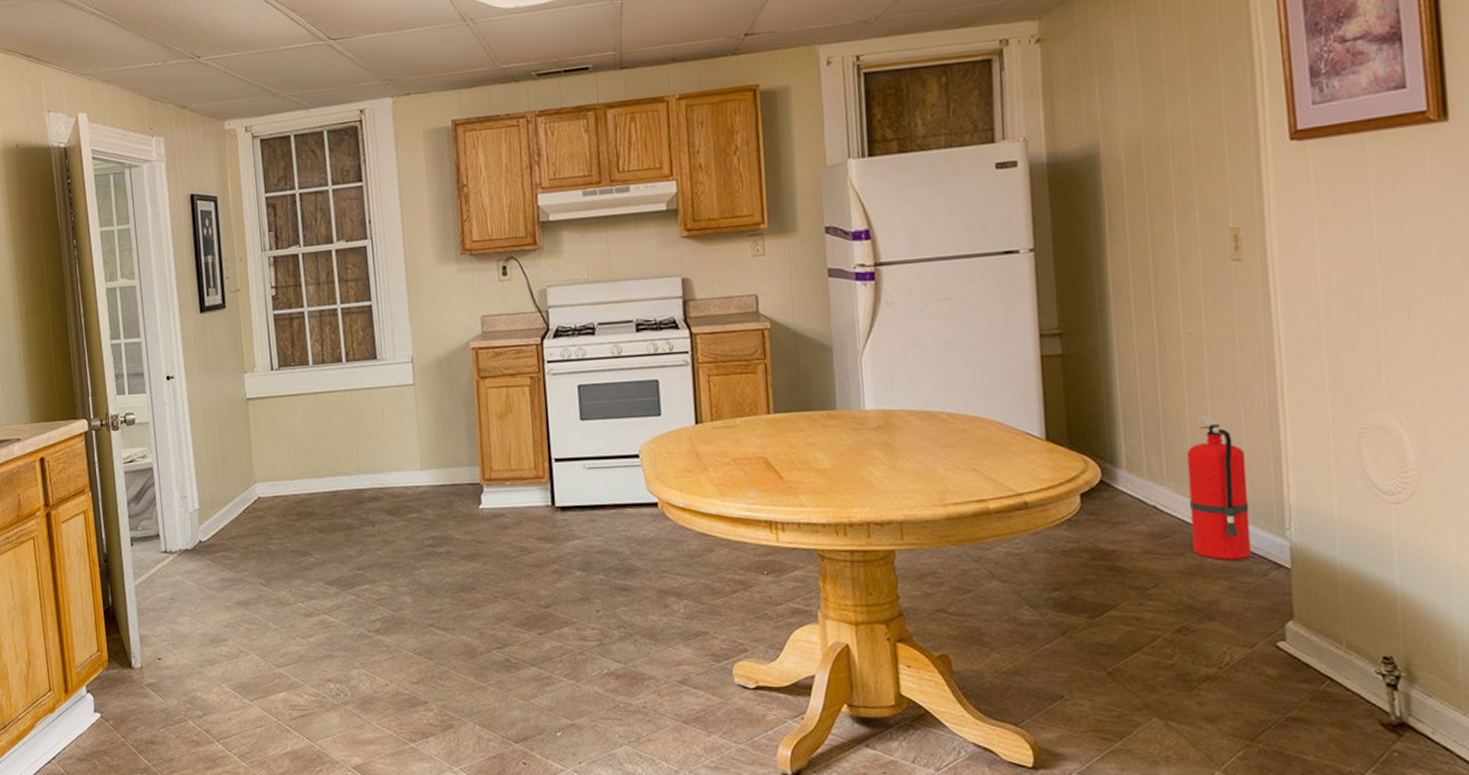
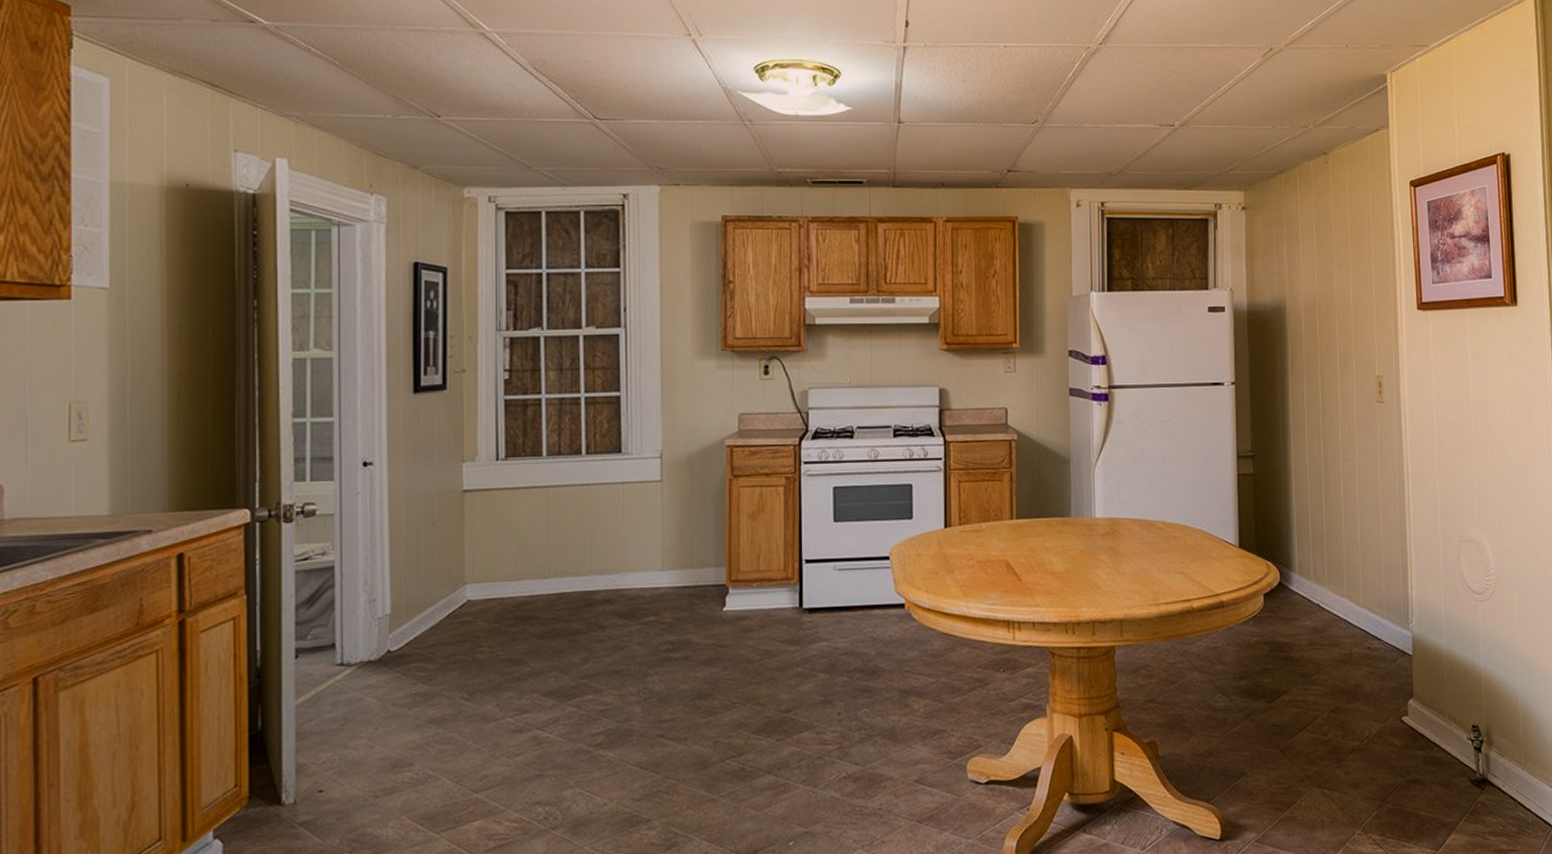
fire extinguisher: present [1186,414,1252,559] -> none [1342,527,1386,649]

